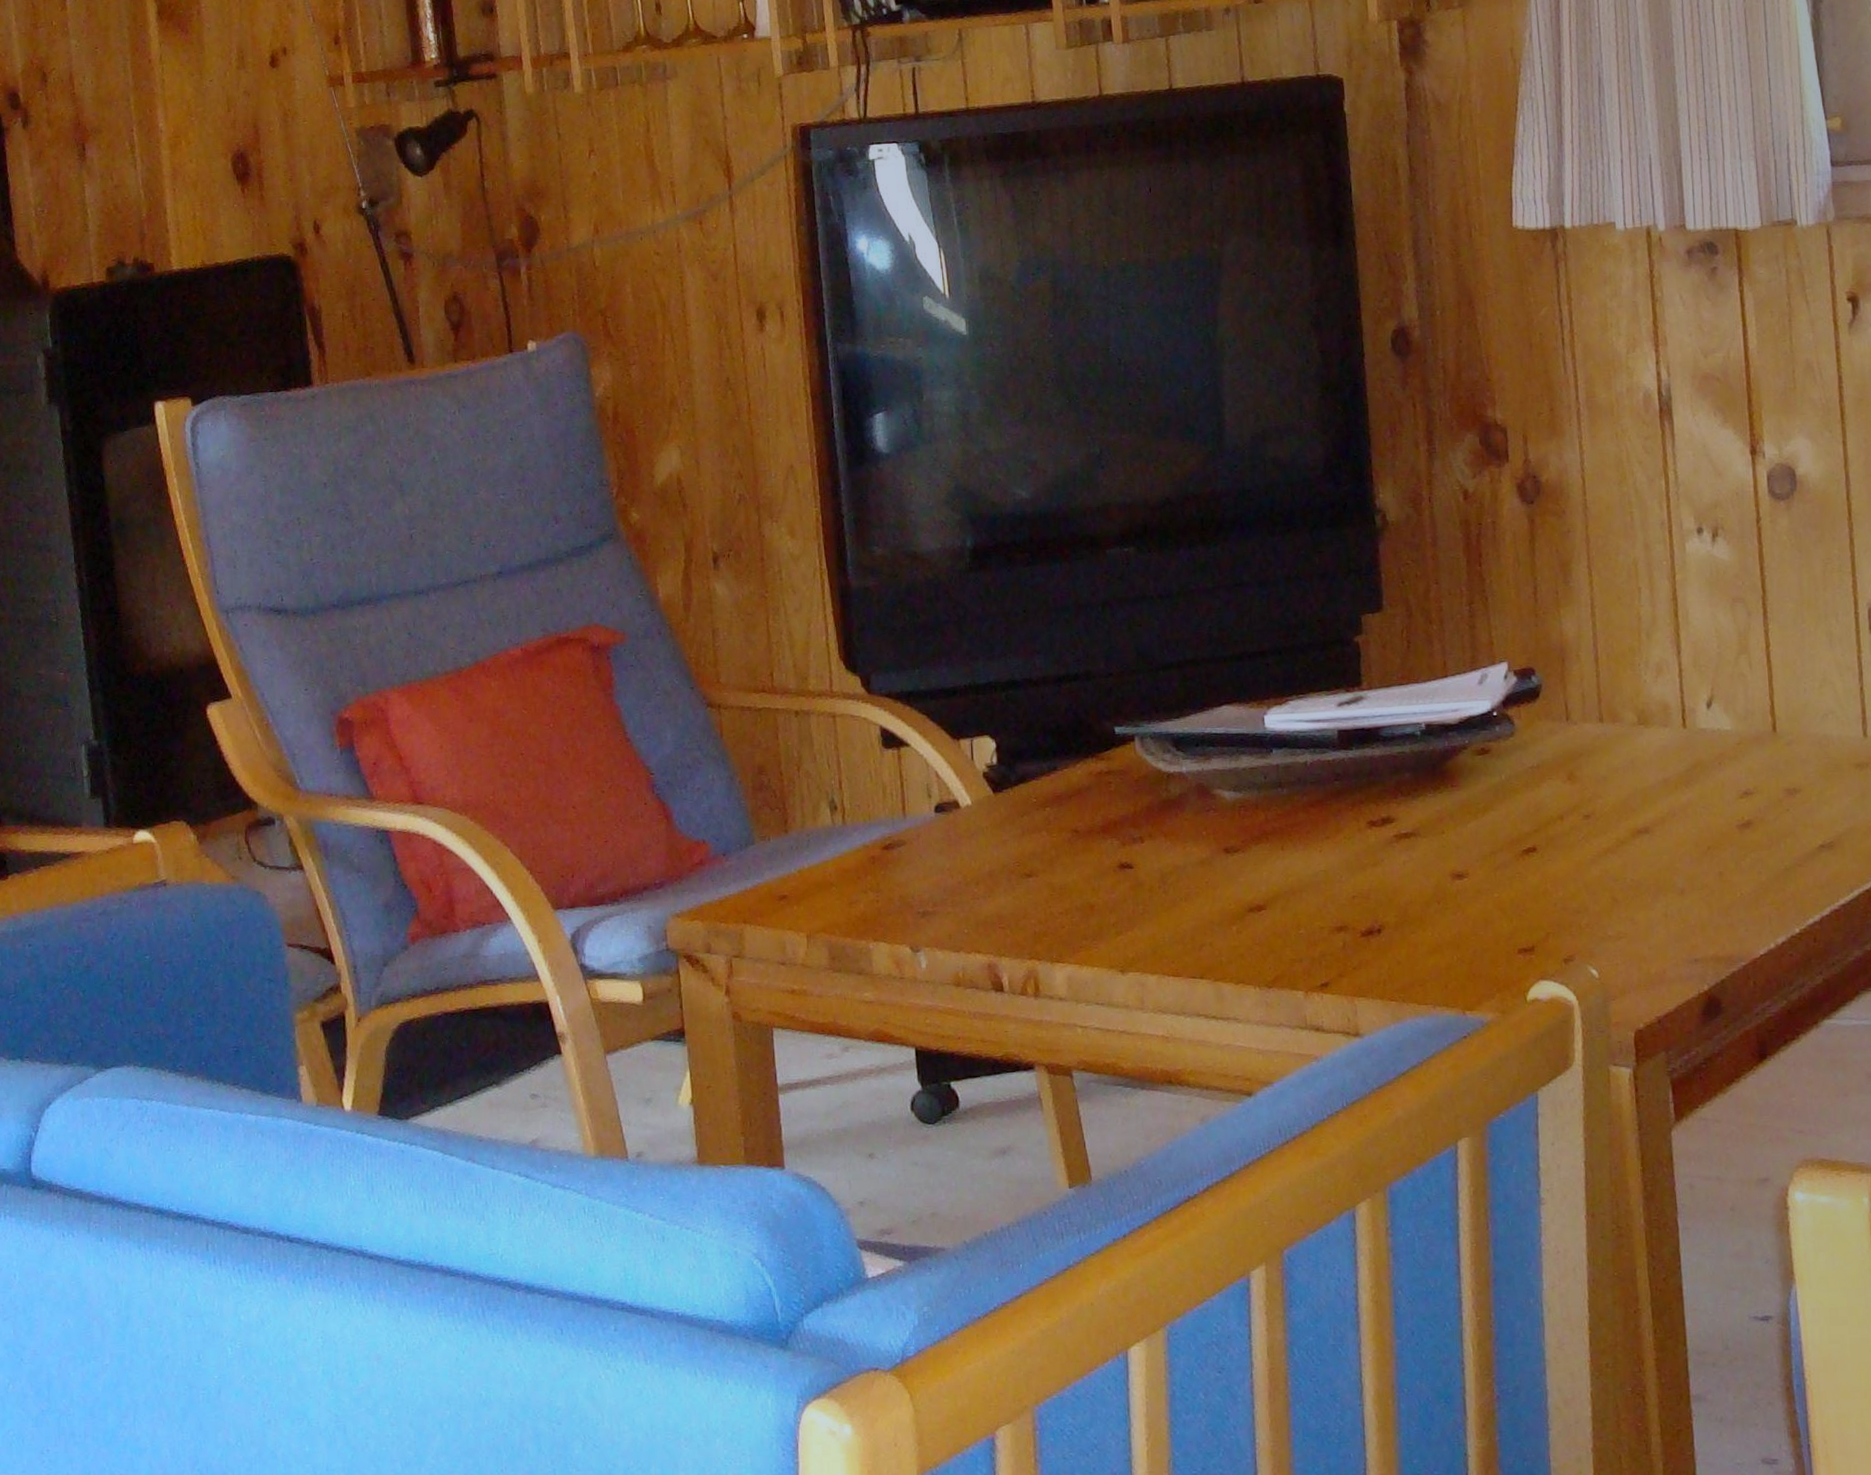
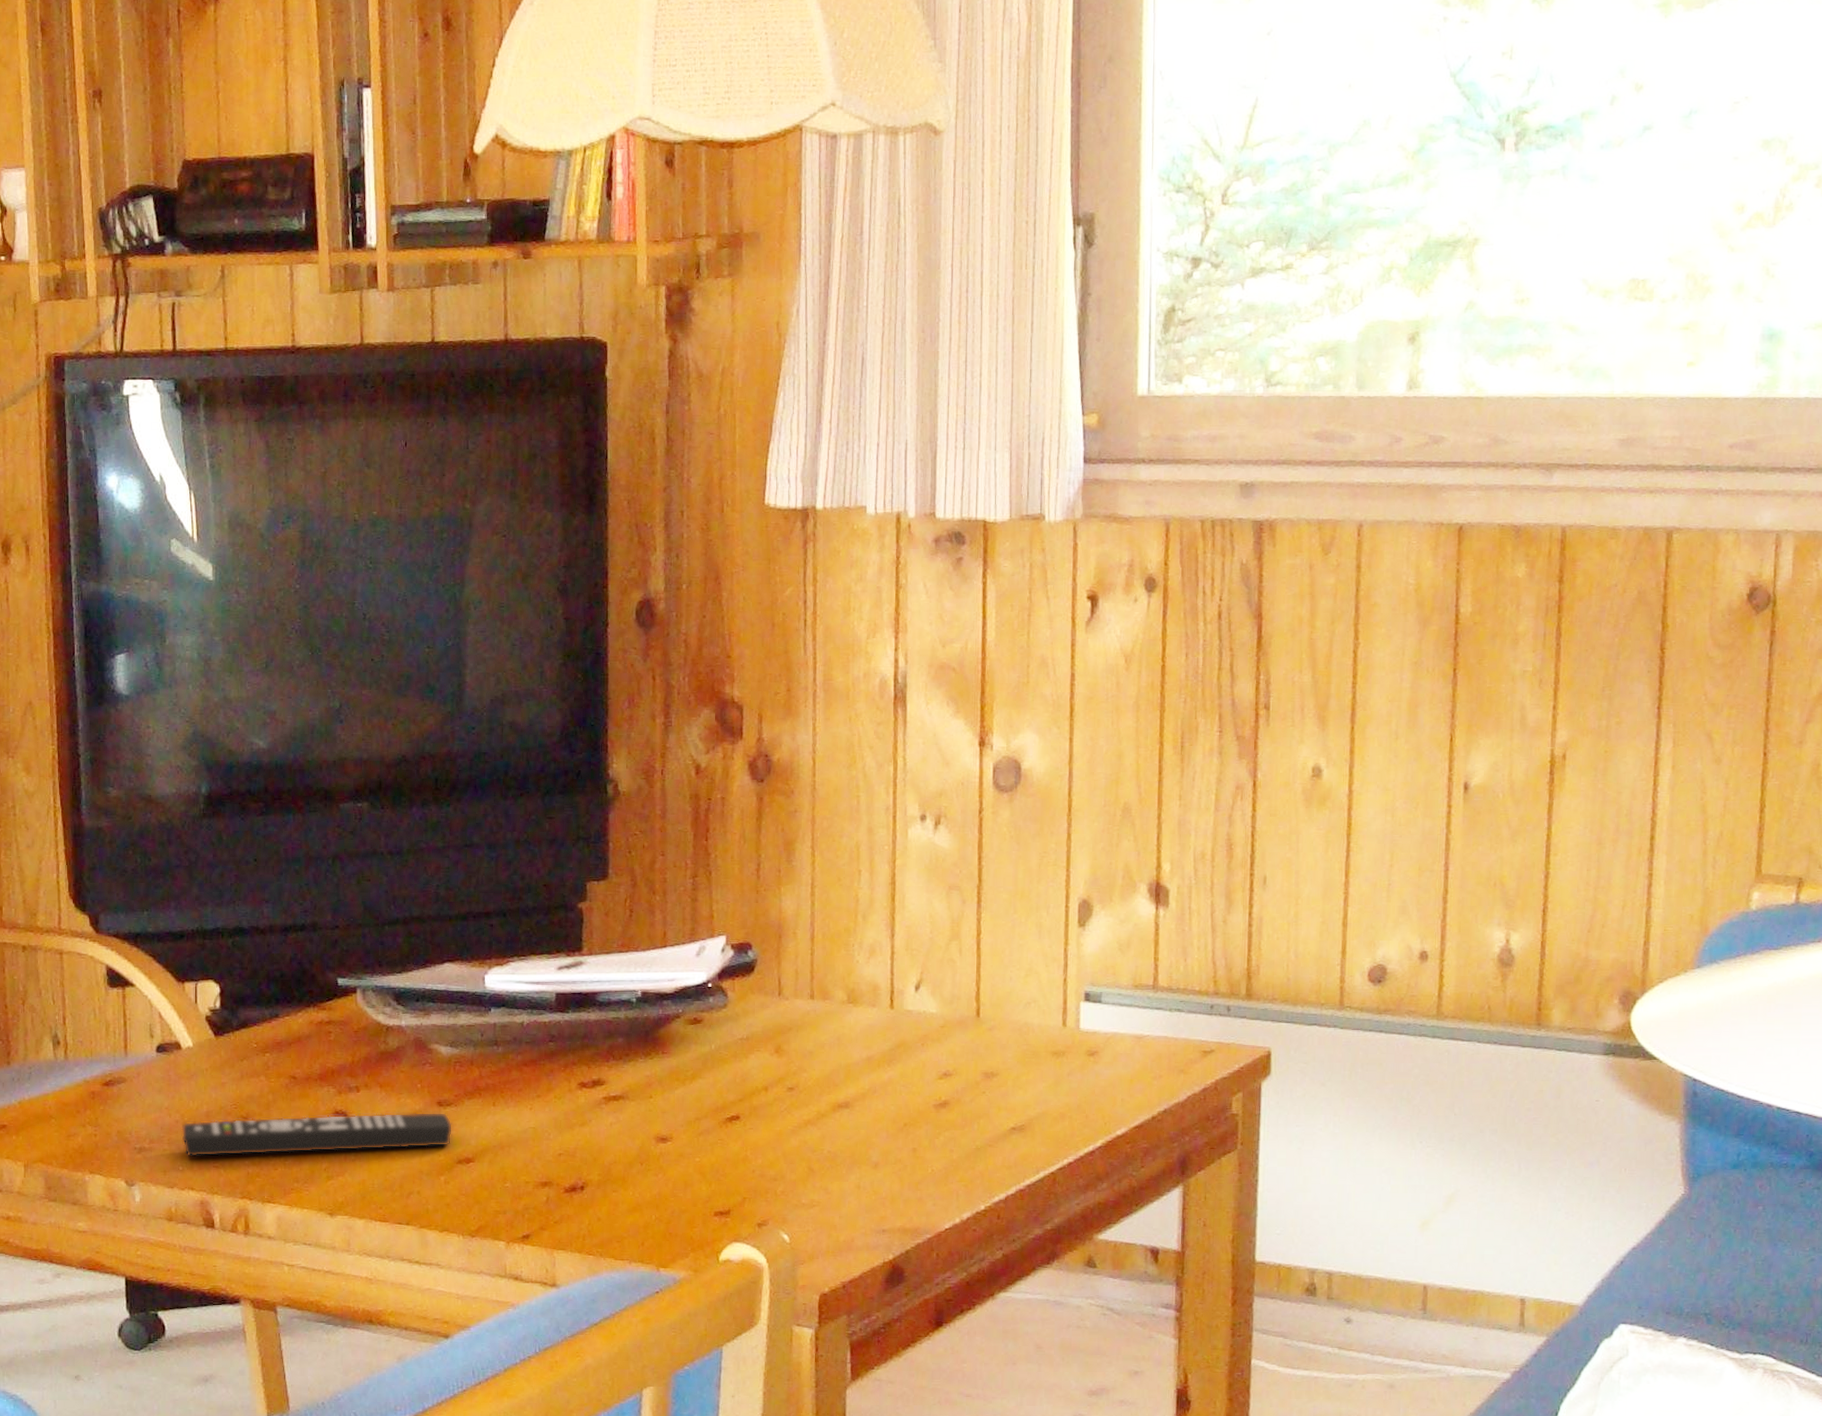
remote control: none [964,859,1242,919] -> present [181,1112,453,1157]

